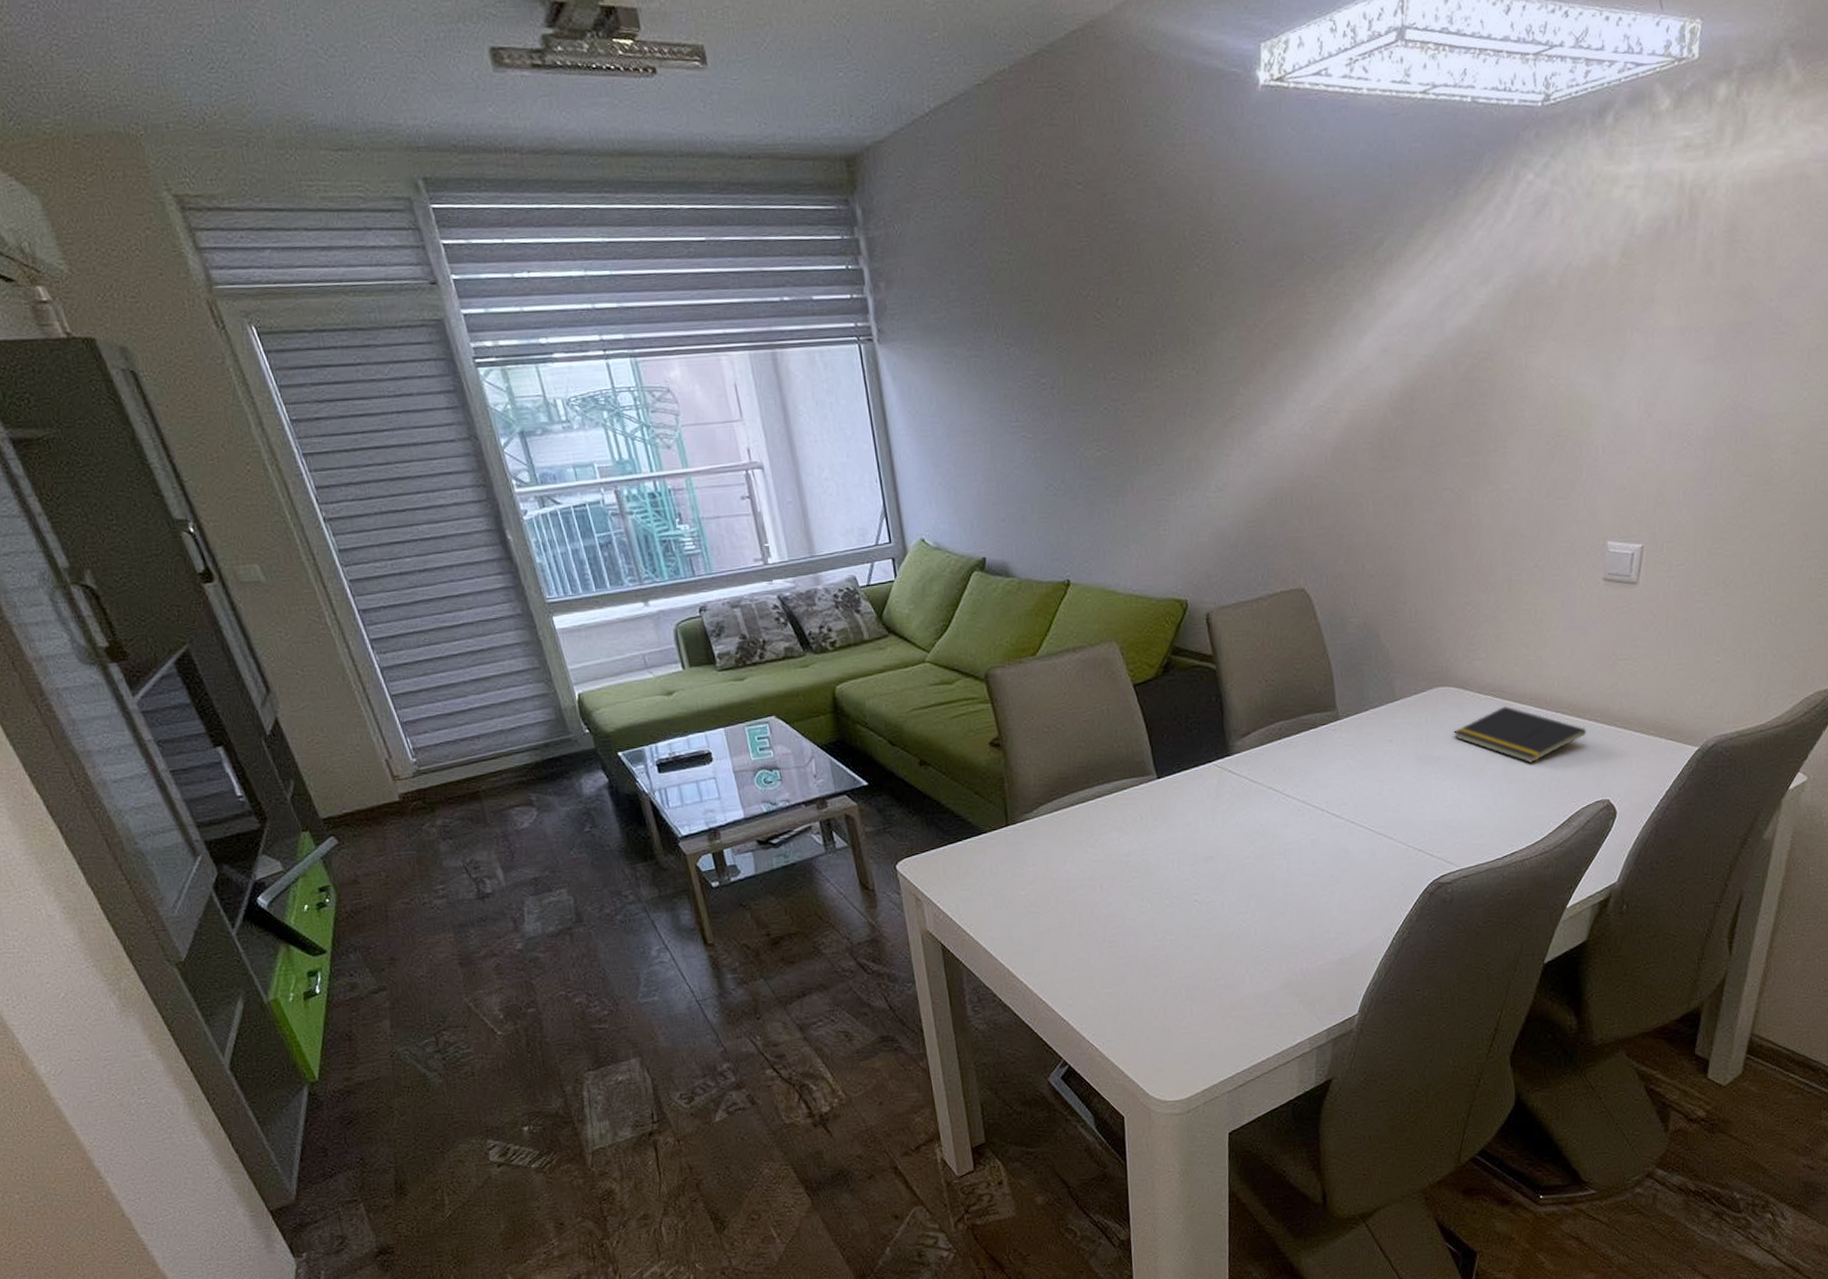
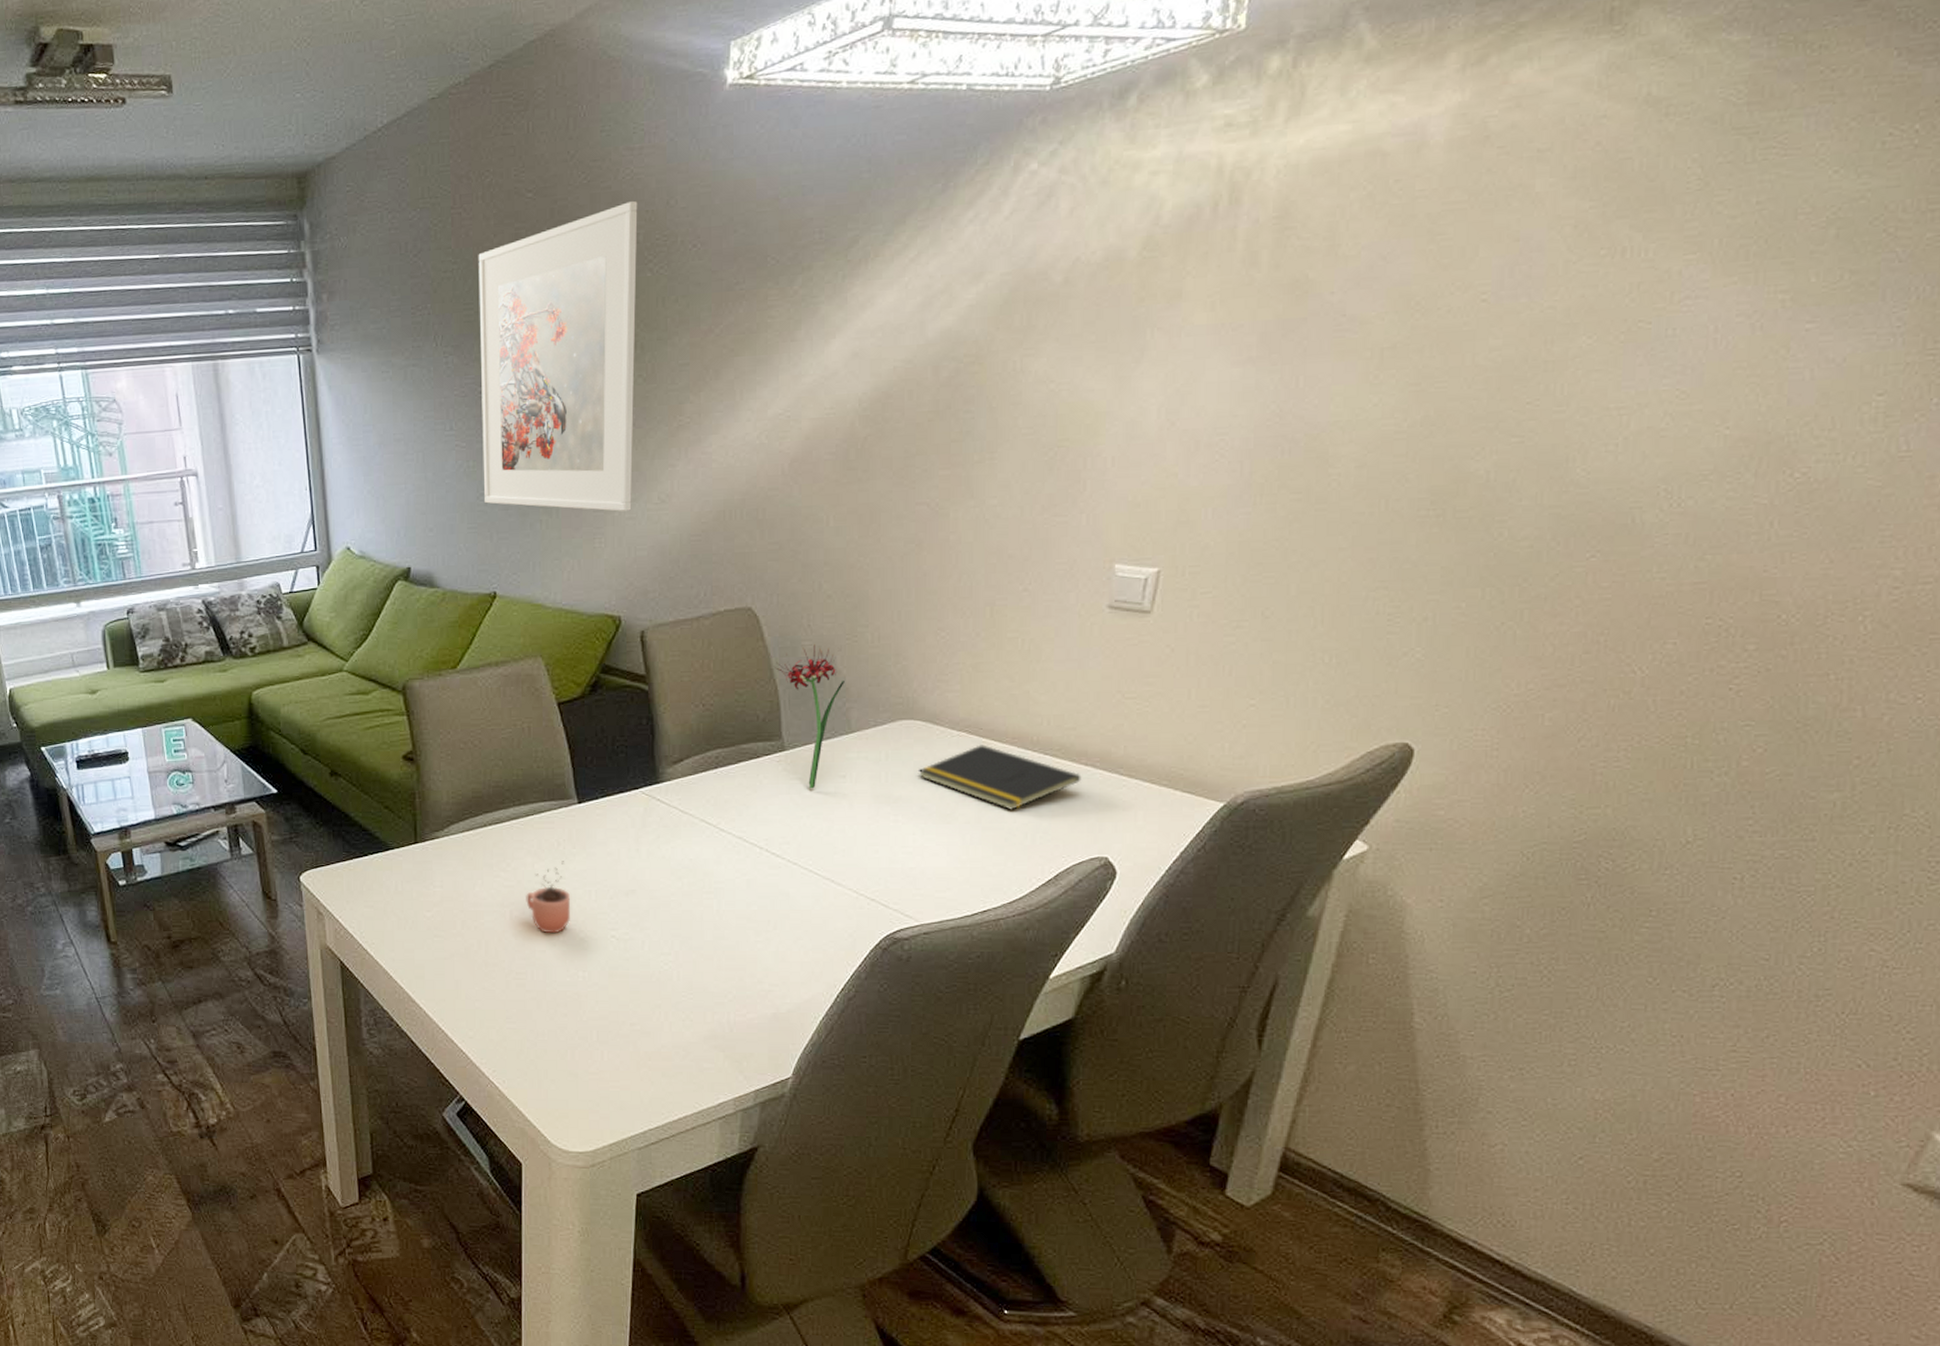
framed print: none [1033,196,1192,500] -> present [478,200,638,512]
cocoa: none [1114,833,1156,903] -> present [526,861,571,934]
flower: none [1322,620,1388,754] -> present [769,643,844,789]

